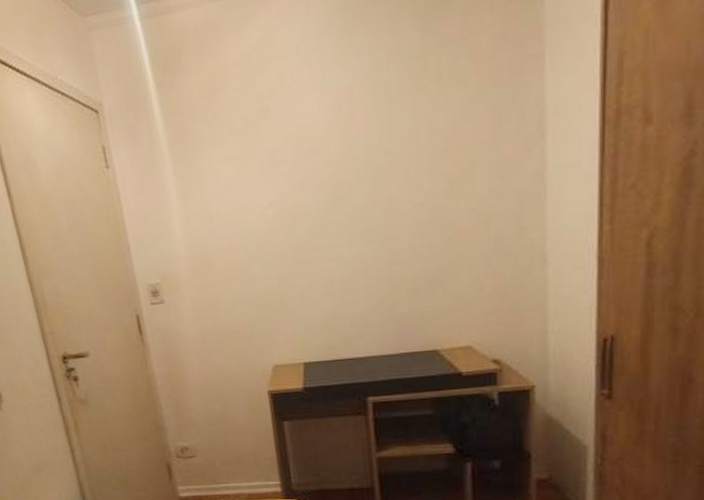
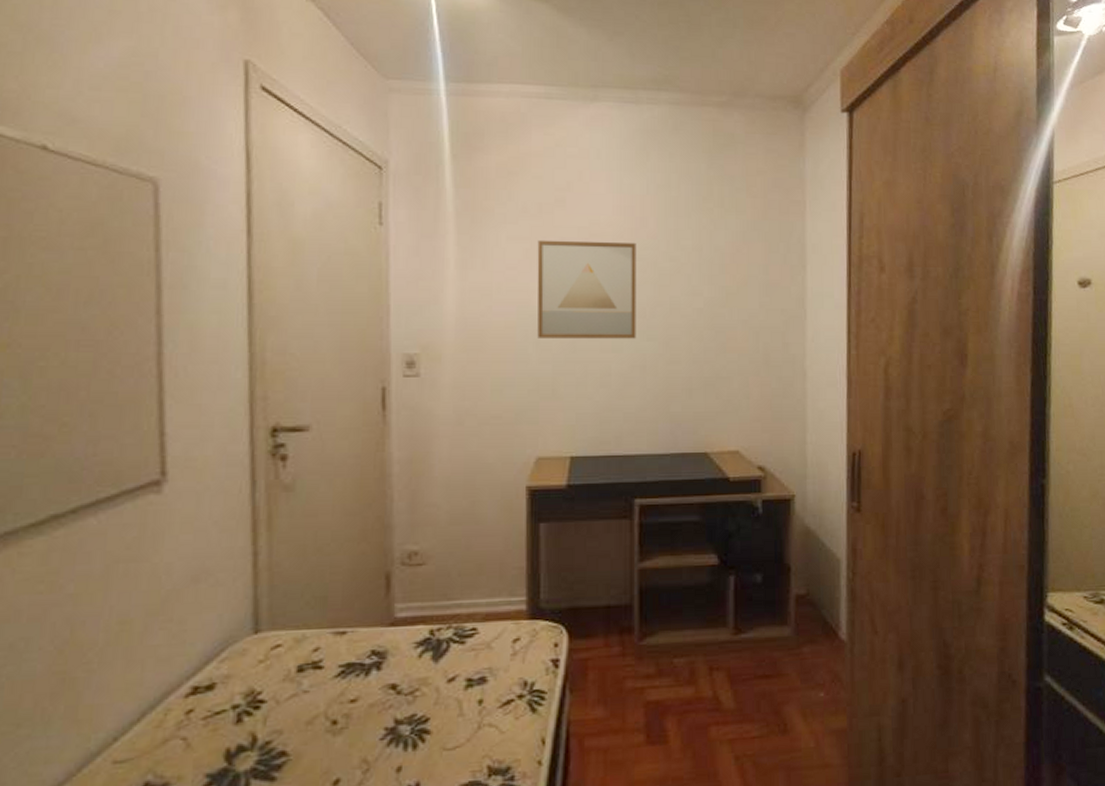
wall art: none [248,142,356,256] -> present [537,239,636,339]

